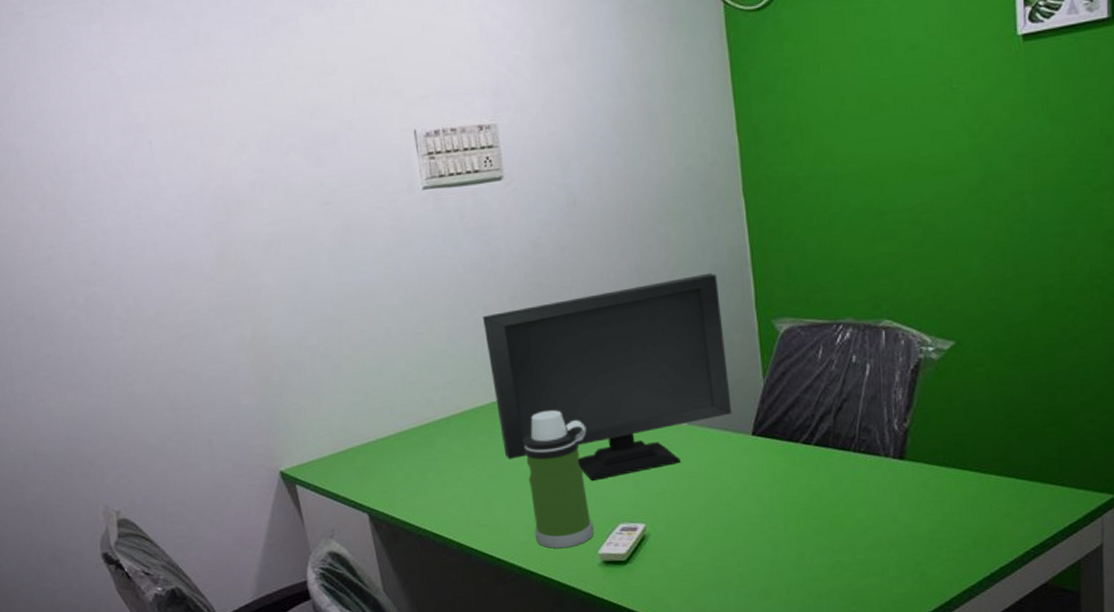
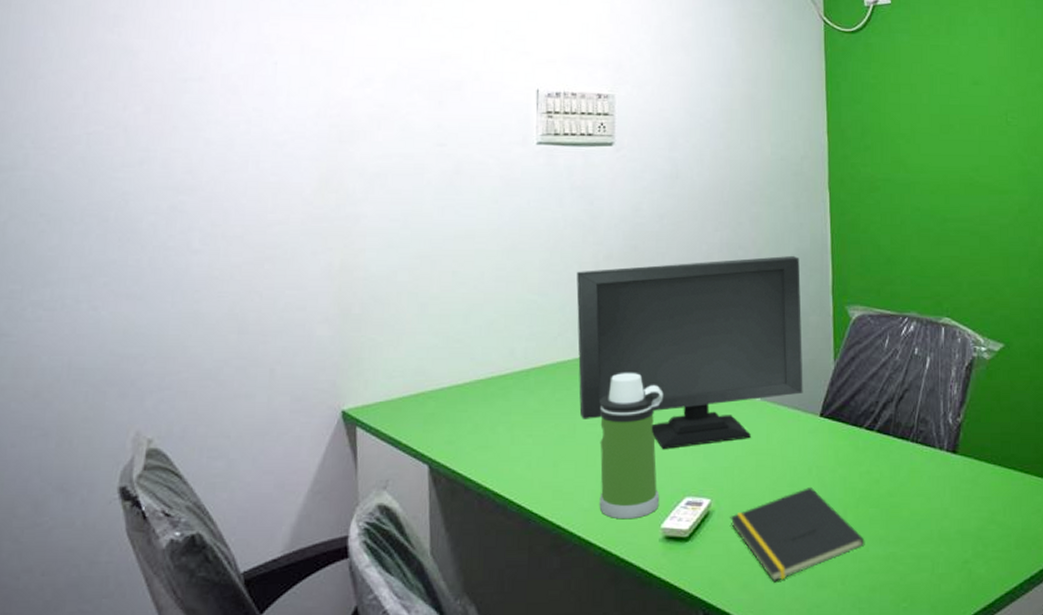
notepad: none [666,504,809,595] -> present [730,486,865,581]

